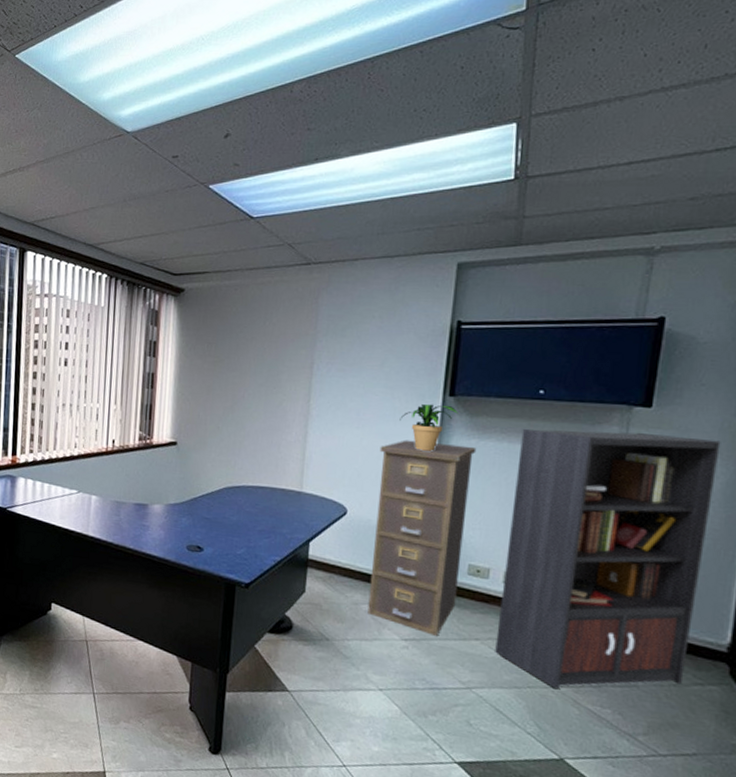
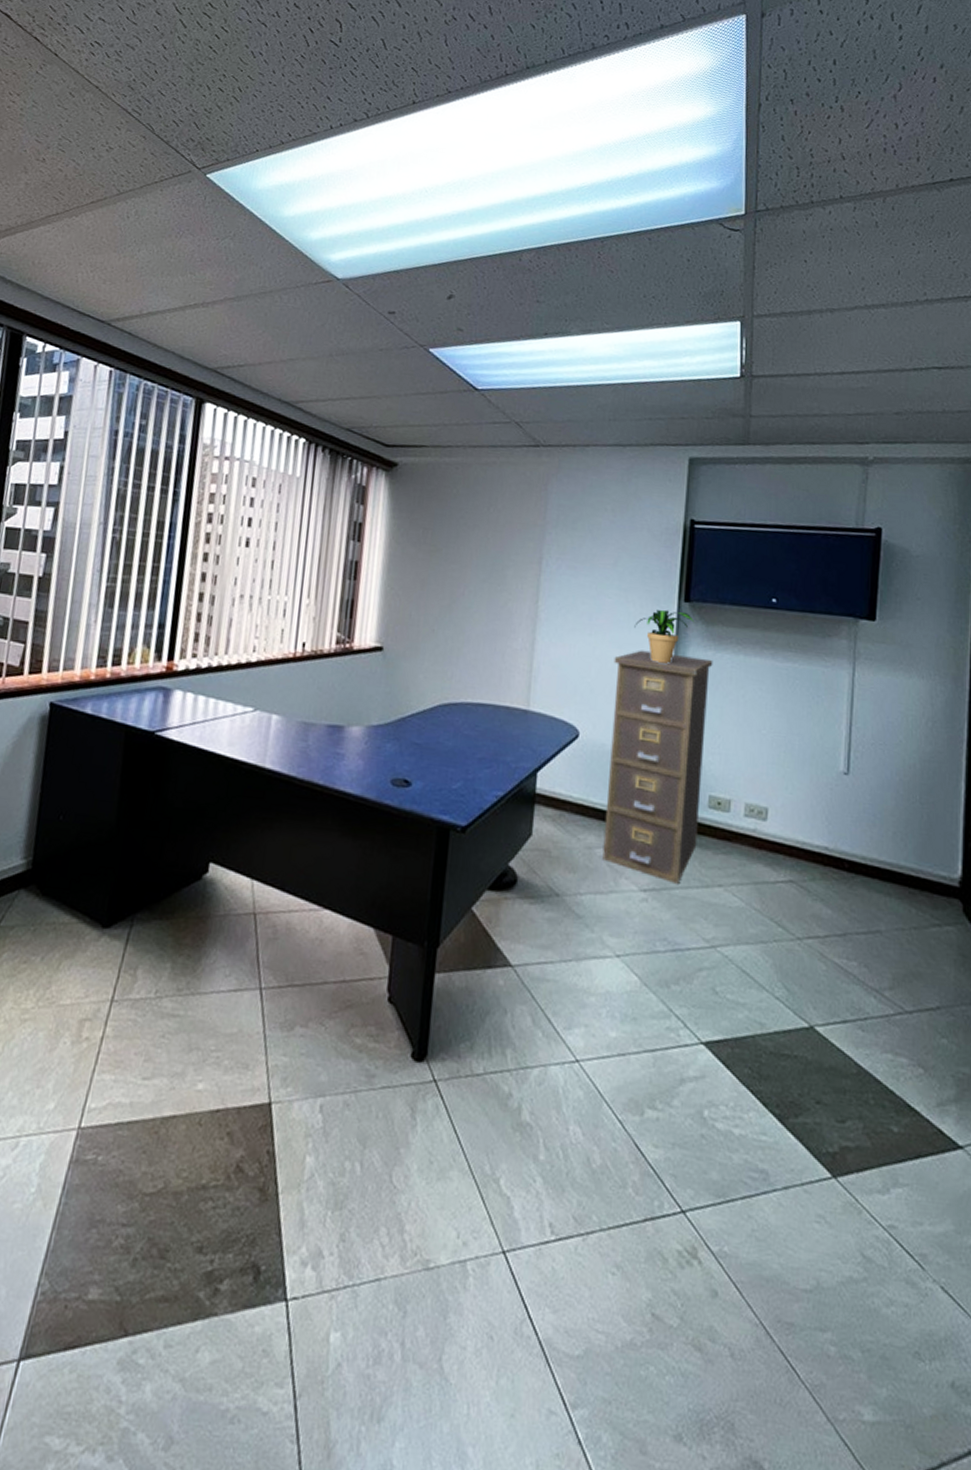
bookcase: present [495,428,721,690] -> none [739,639,938,942]

